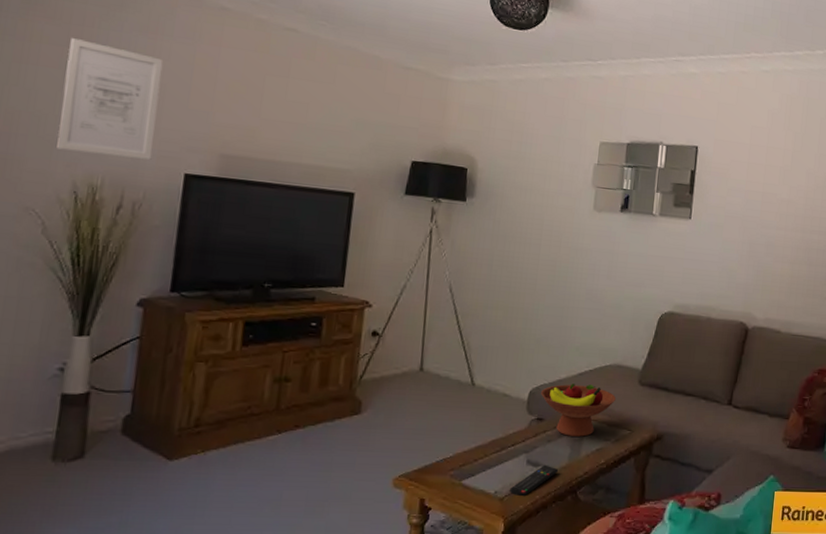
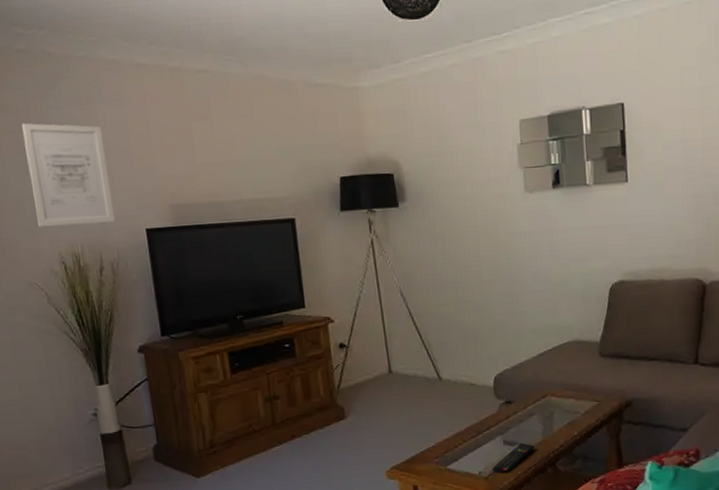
fruit bowl: present [541,383,616,437] -> none [505,363,579,414]

